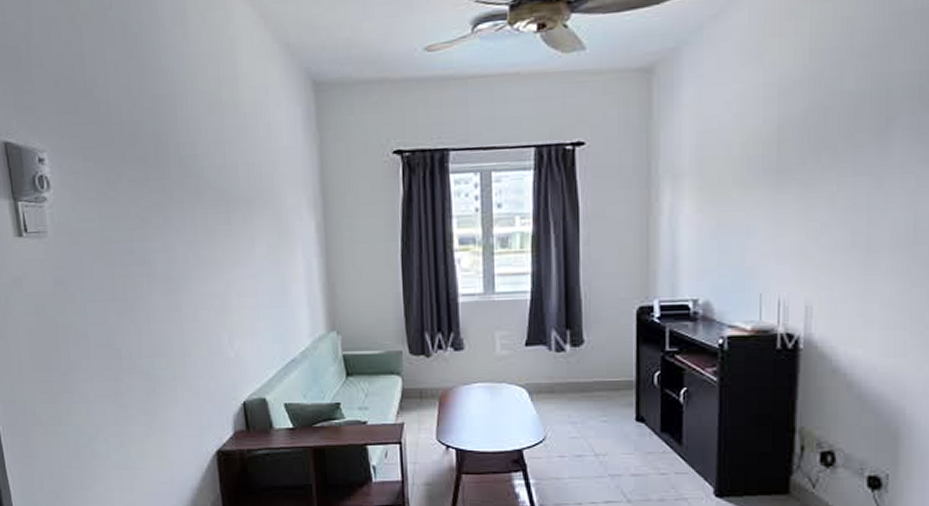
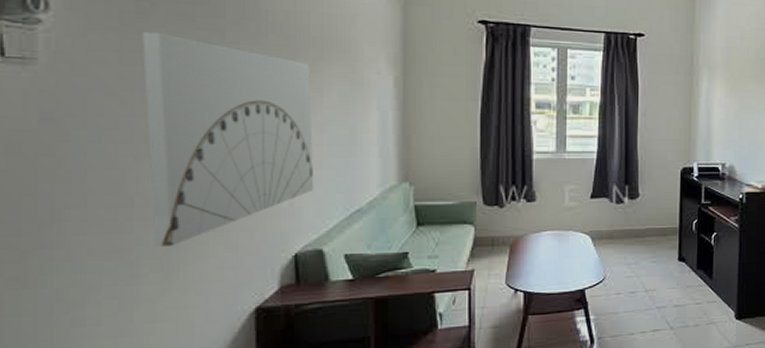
wall art: none [113,198,254,393] -> present [143,31,314,247]

